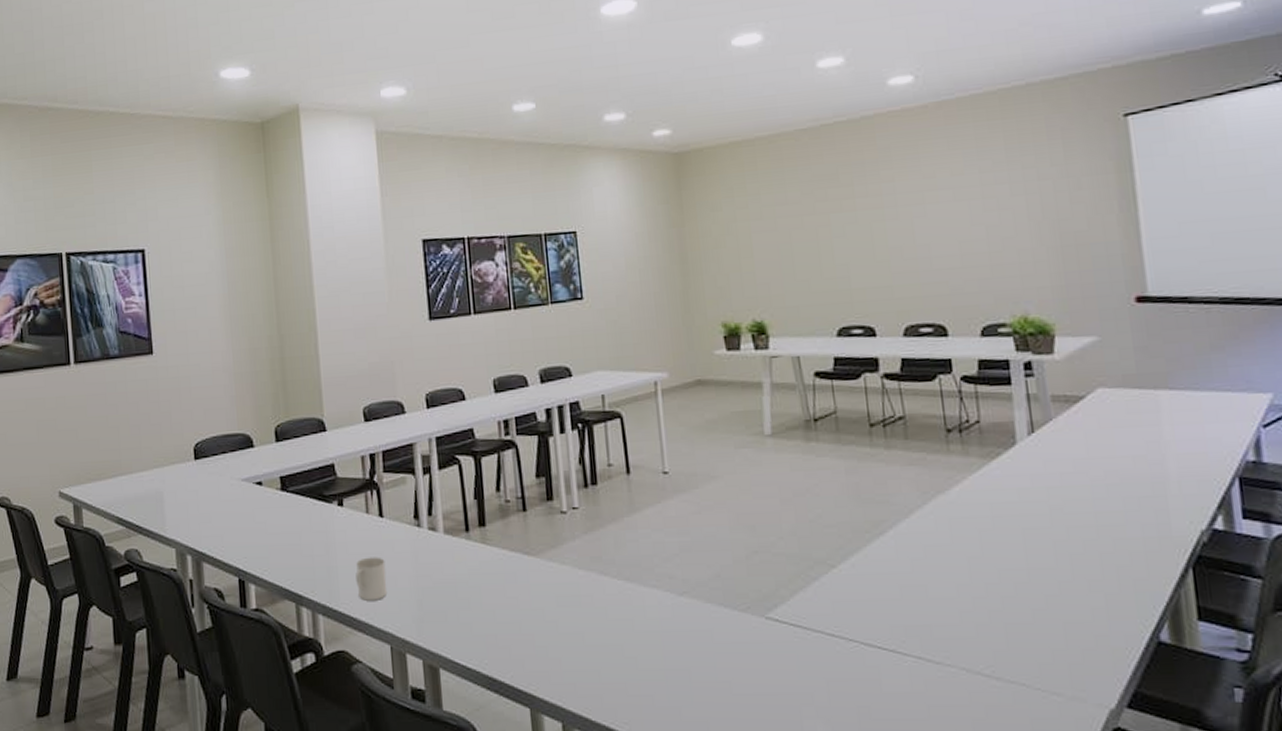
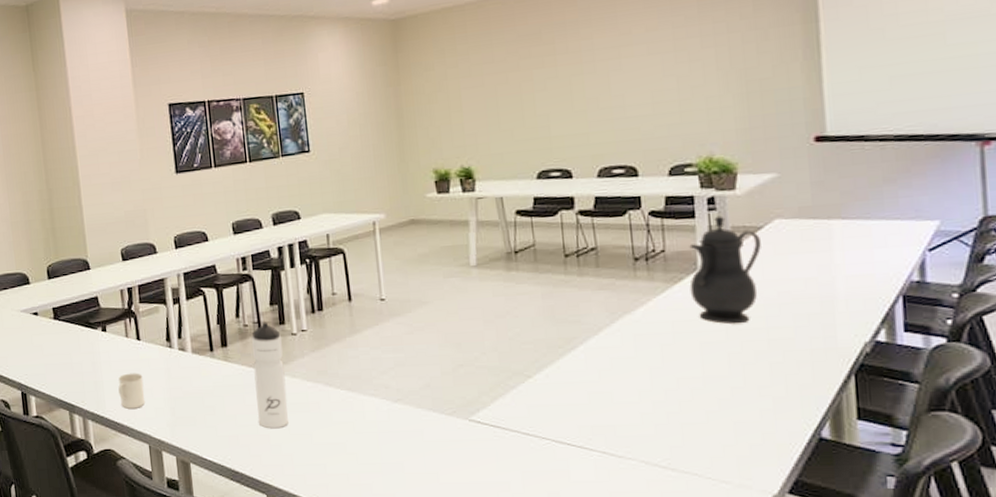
water bottle: none [513,497,556,627] -> present [251,322,288,429]
coffeepot: none [1006,383,1084,508] -> present [689,216,761,324]

